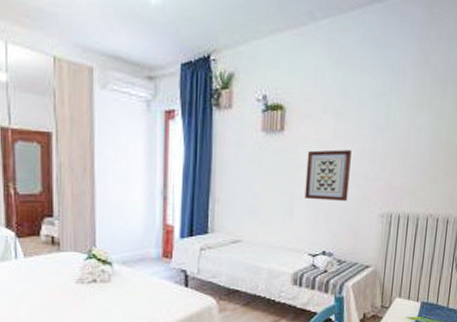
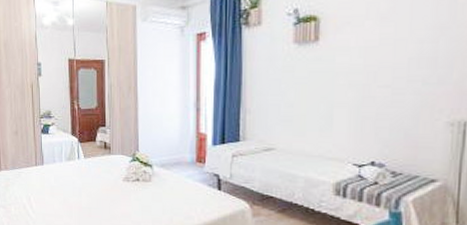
wall art: present [304,149,351,201] -> none [346,54,404,108]

